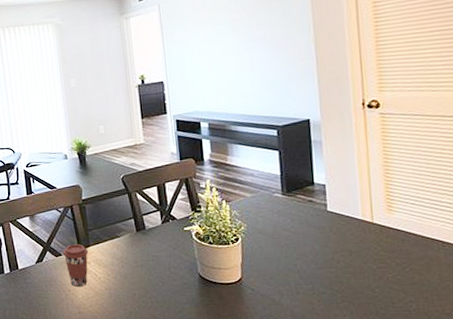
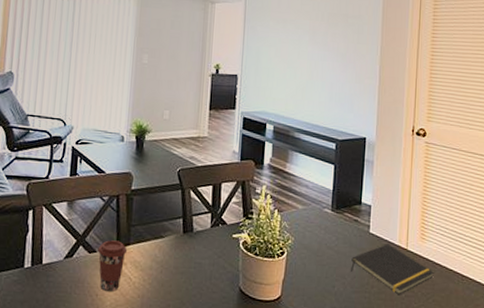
notepad: none [311,219,408,267] -> present [351,244,434,295]

